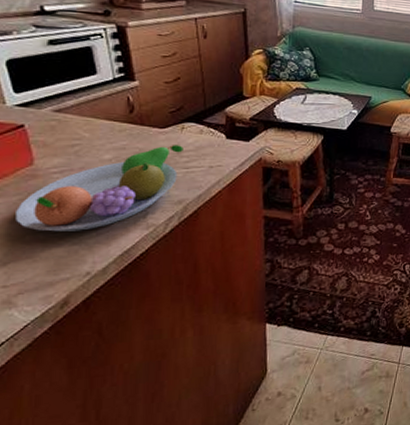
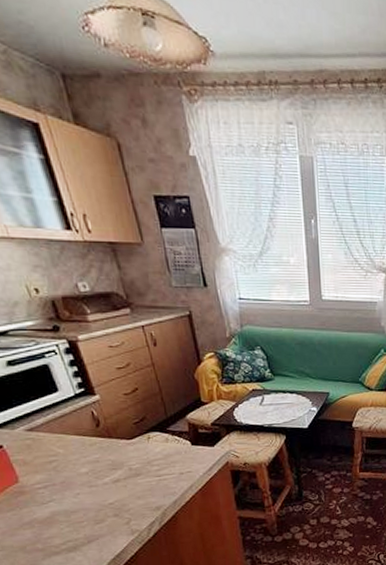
fruit bowl: present [16,145,183,232] -> none [13,454,153,542]

